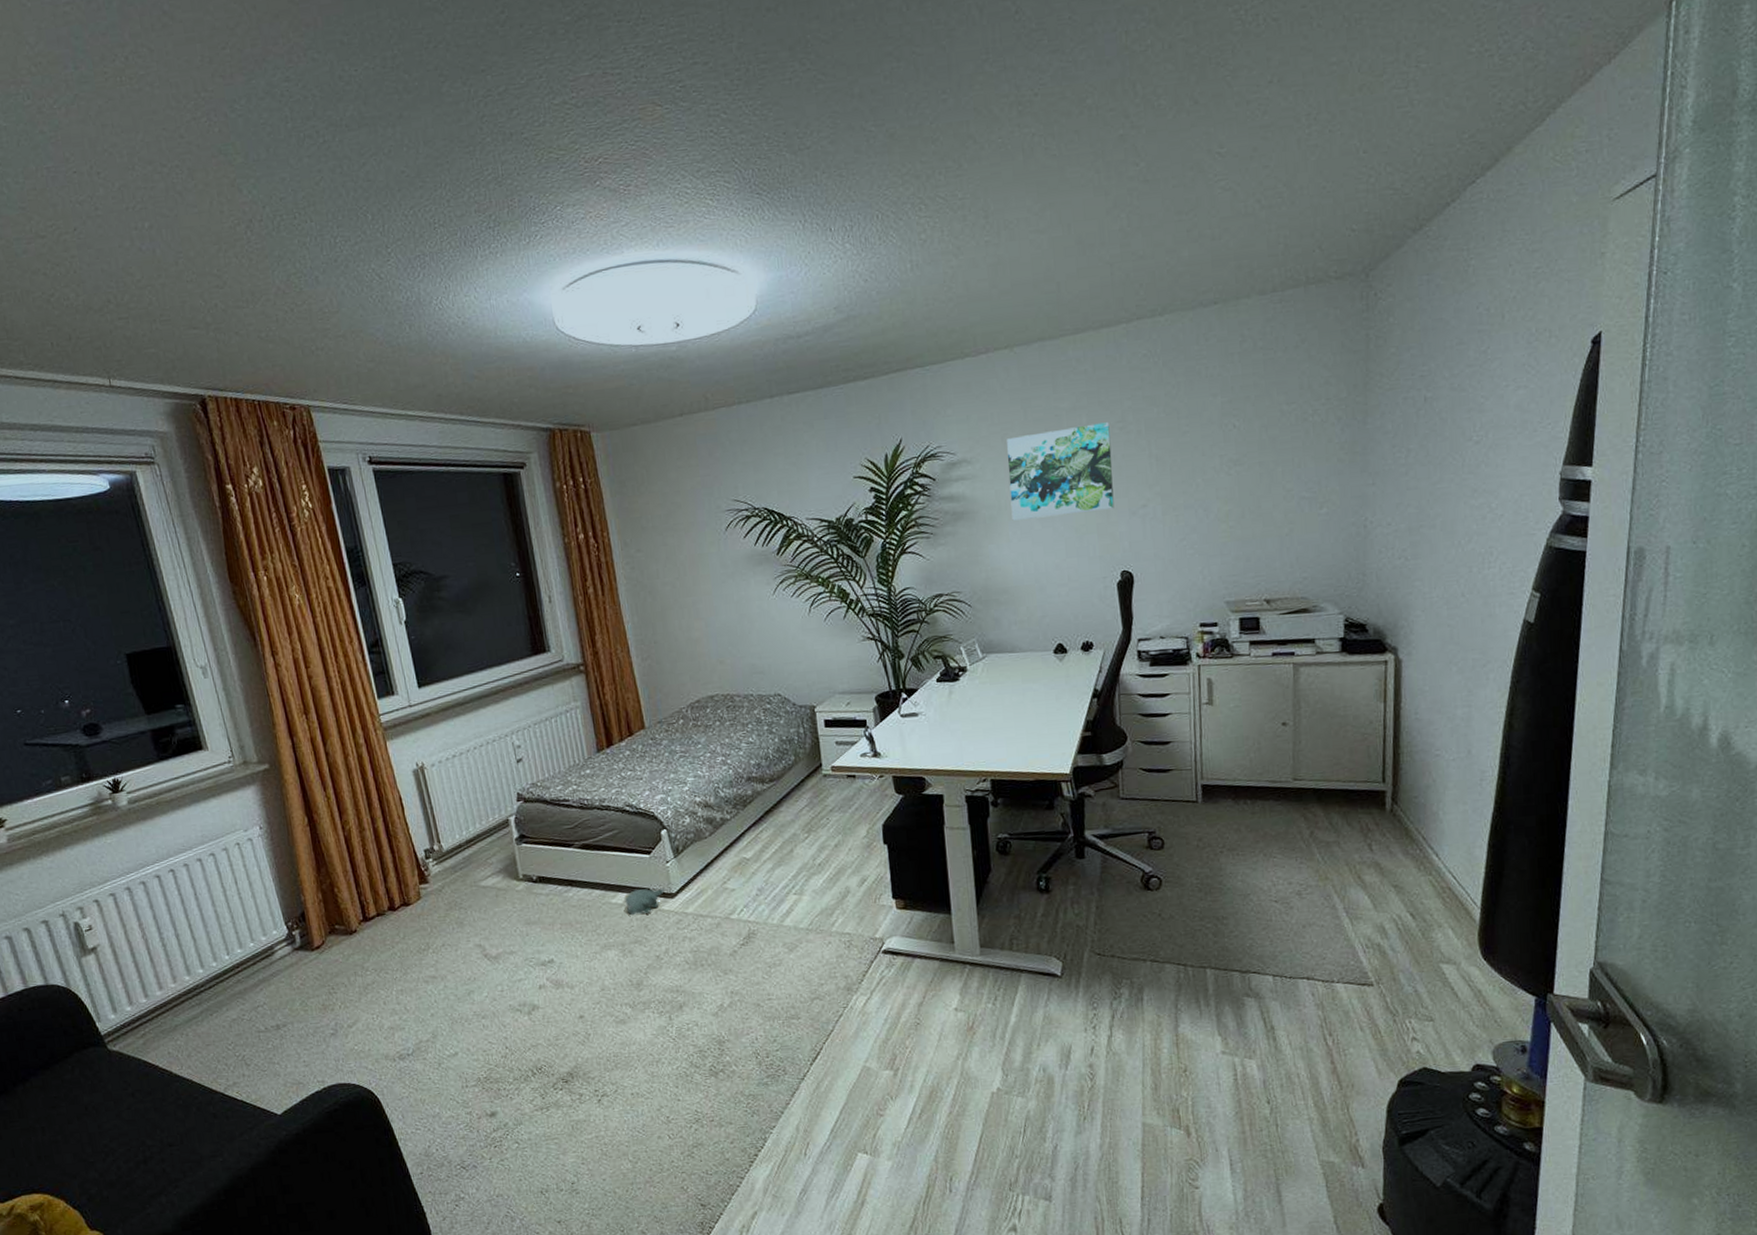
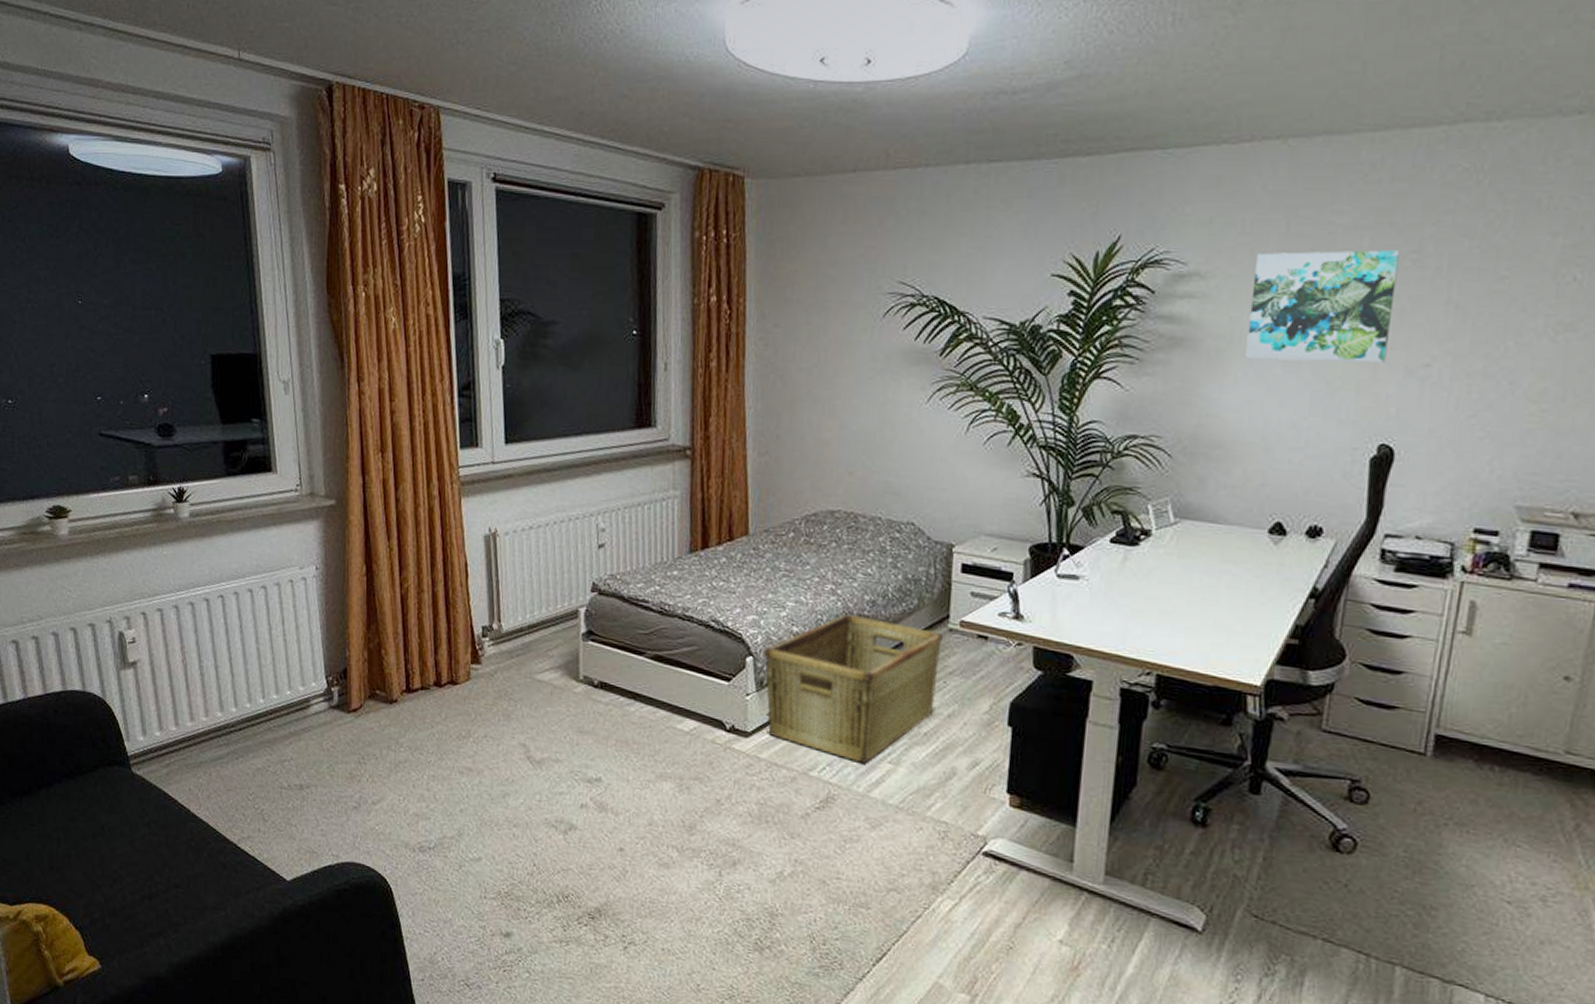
plush toy: present [623,889,664,916] -> none [691,719,738,749]
hamper: none [675,778,822,900] -> present [764,613,944,764]

